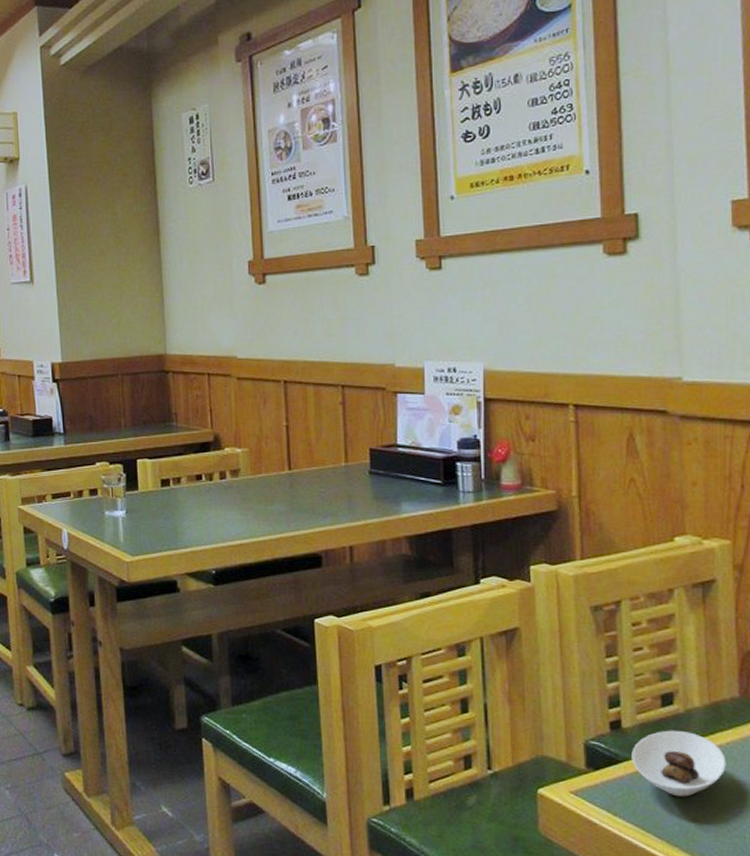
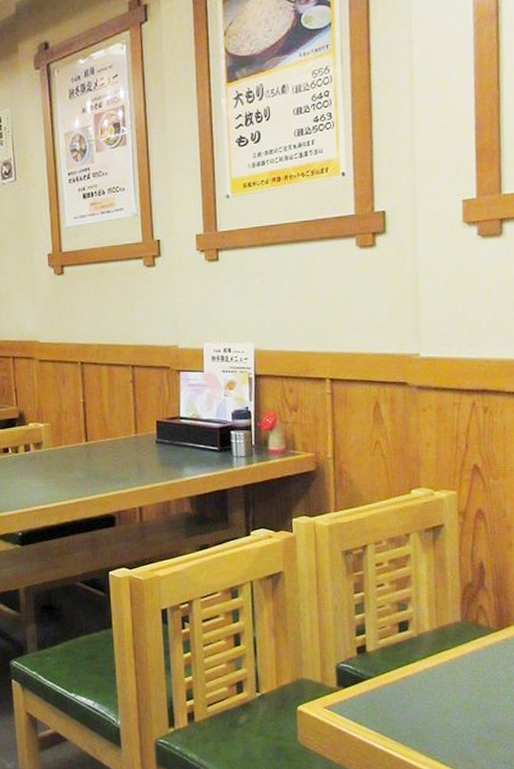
saucer: present [631,730,726,797] -> none [374,651,450,706]

